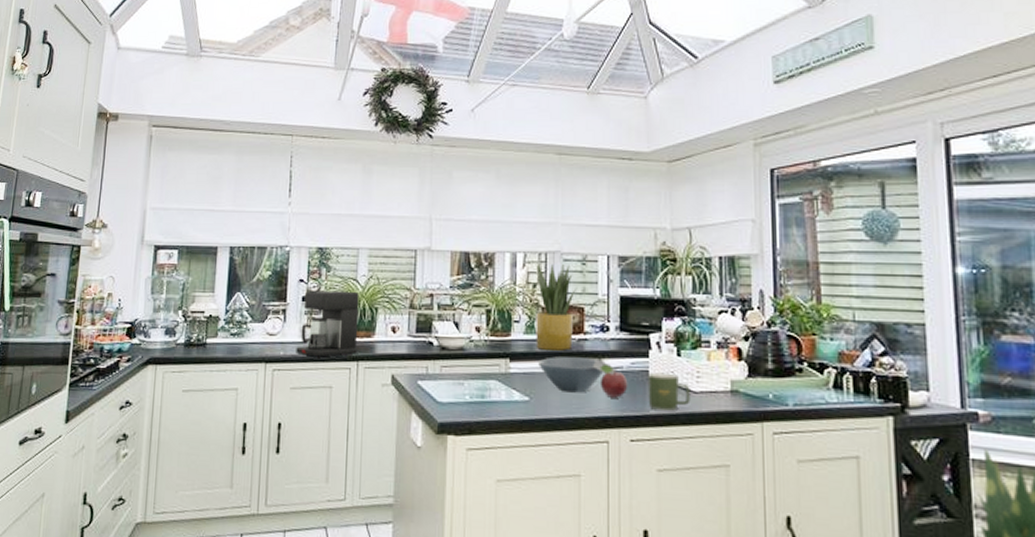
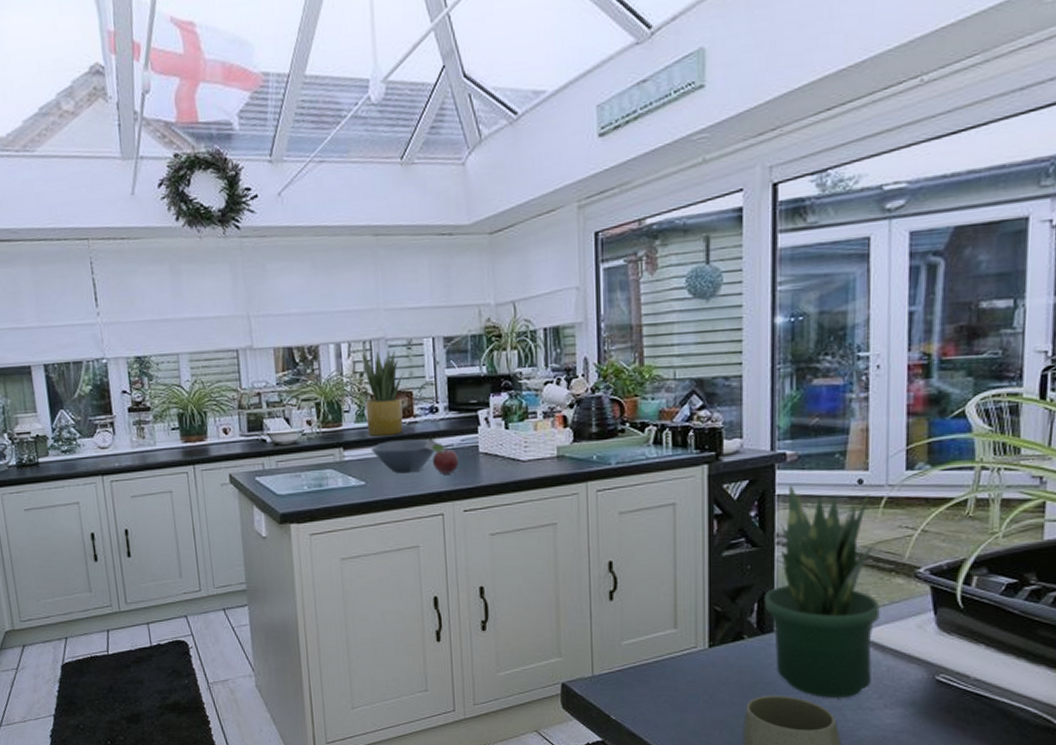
coffee maker: present [296,290,359,357] -> none [130,397,192,465]
mug: present [648,372,691,412] -> none [477,446,519,482]

